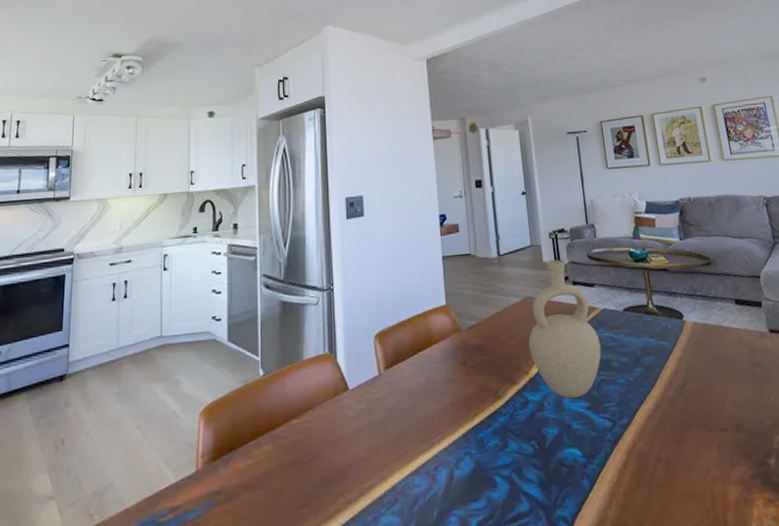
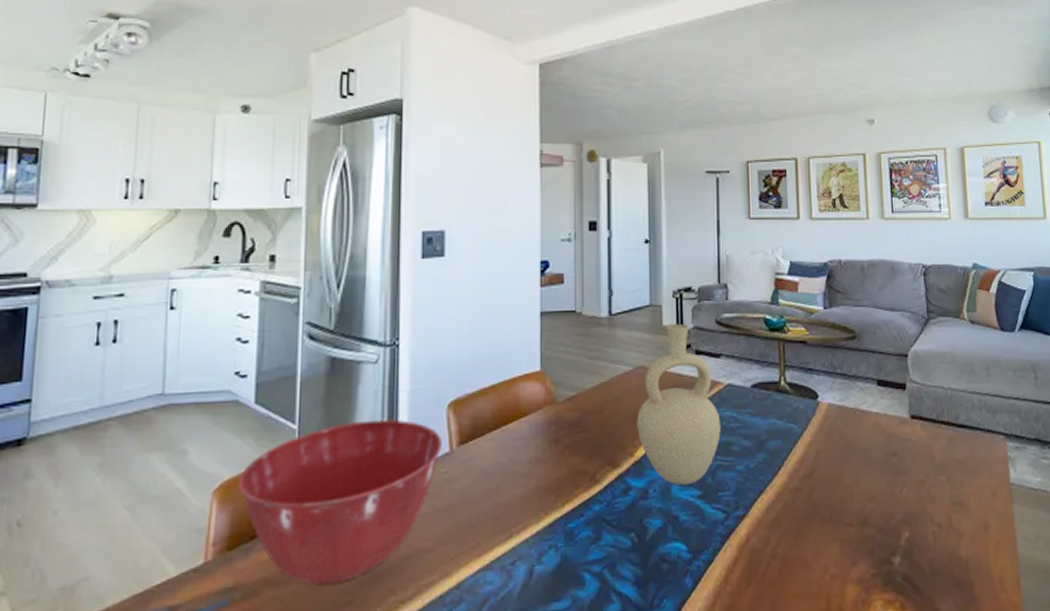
mixing bowl: none [218,350,372,489] -> present [237,419,442,585]

